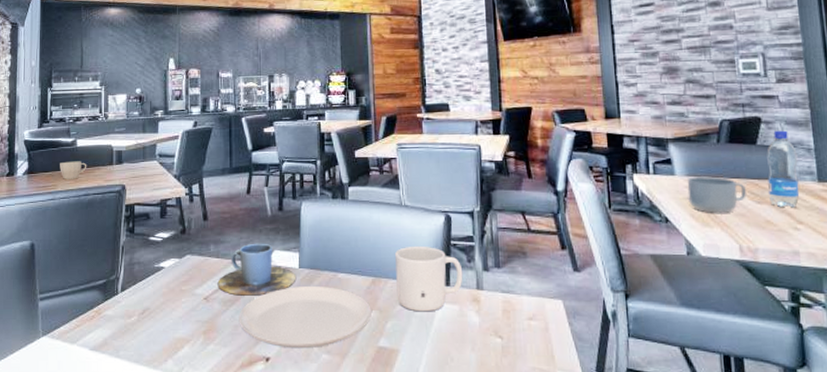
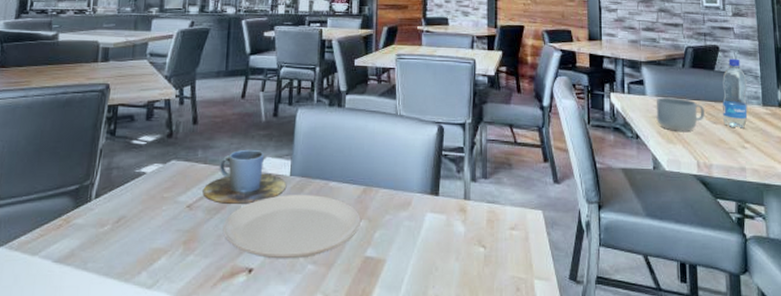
cup: present [60,161,87,181] -> none [36,56,68,77]
mug: present [394,245,463,312] -> none [387,155,452,222]

